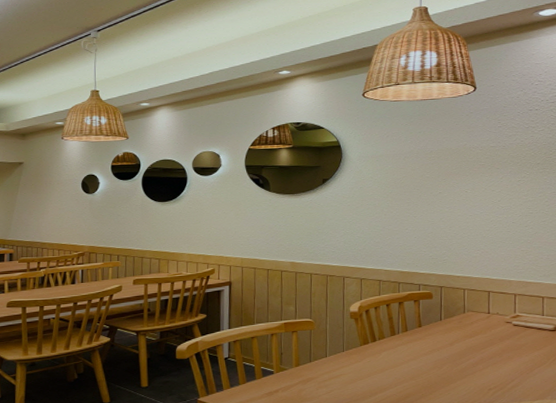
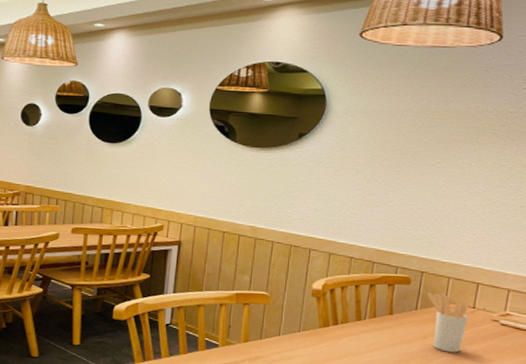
utensil holder: none [448,303,486,355] -> present [428,292,469,353]

